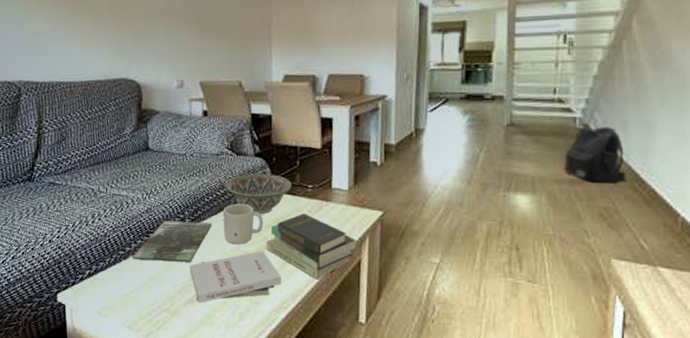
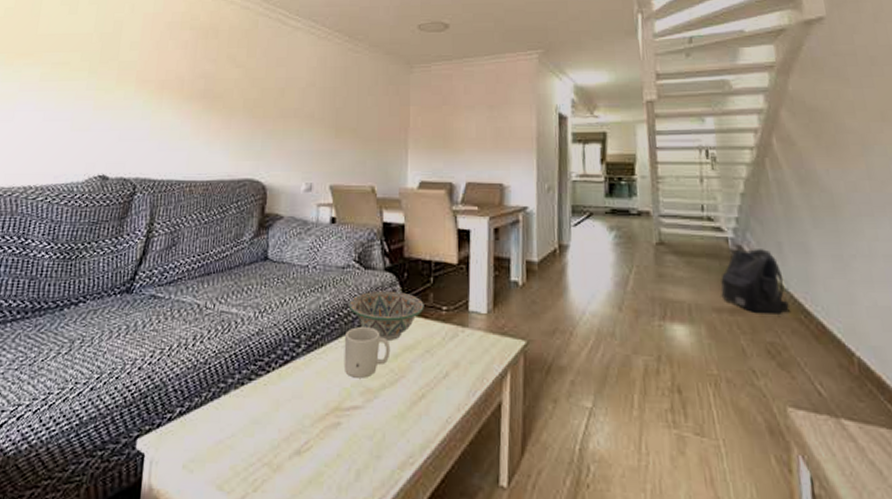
magazine: present [132,221,212,262] -> none [234,346,331,399]
books: present [189,251,282,303] -> none [299,387,408,455]
books: present [266,213,356,280] -> none [392,341,496,427]

